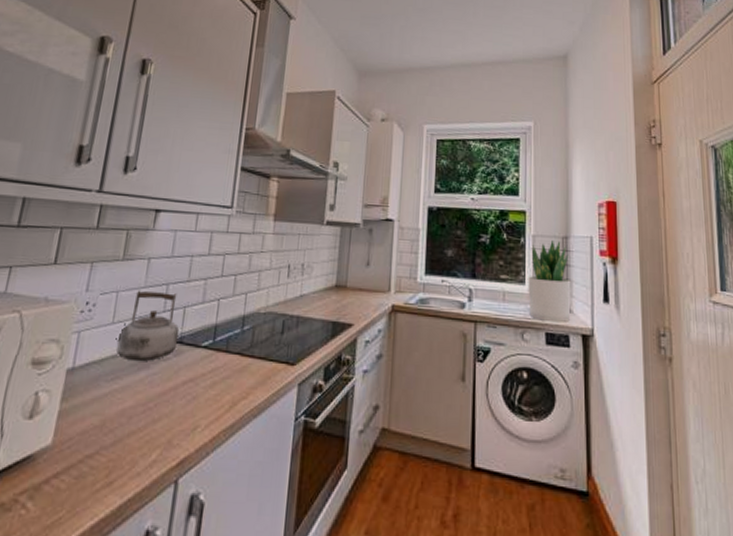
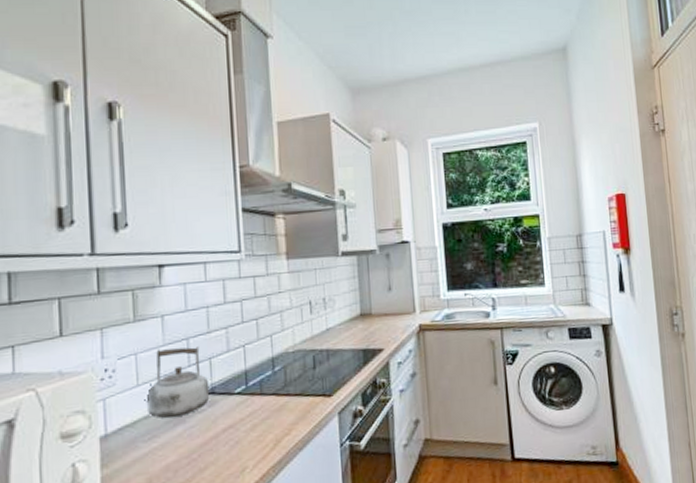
planter: present [528,241,571,323] -> none [547,240,591,318]

